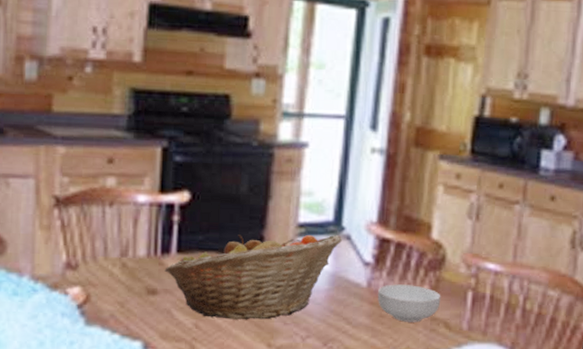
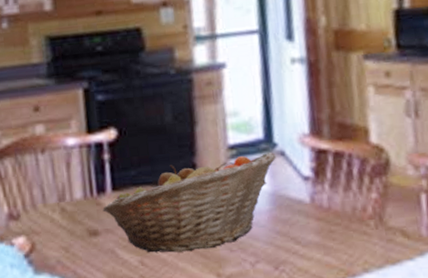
cereal bowl: present [378,284,441,323] -> none [323,194,393,235]

